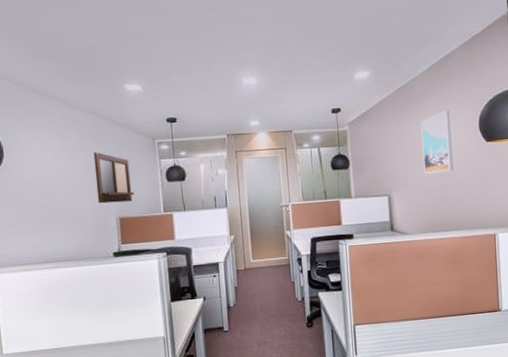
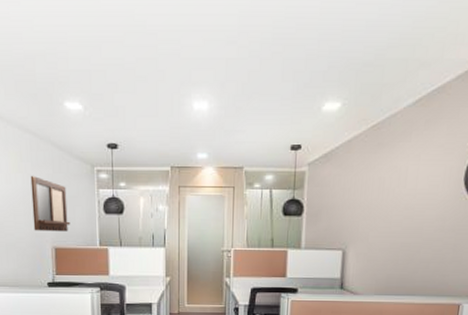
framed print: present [420,110,453,174] -> none [388,156,431,229]

